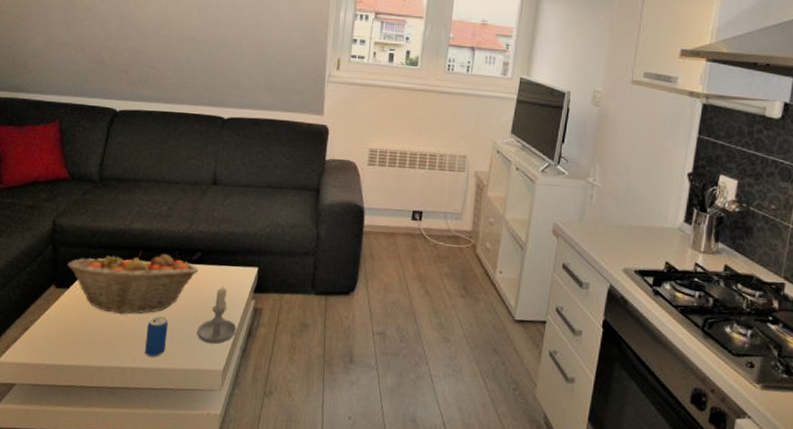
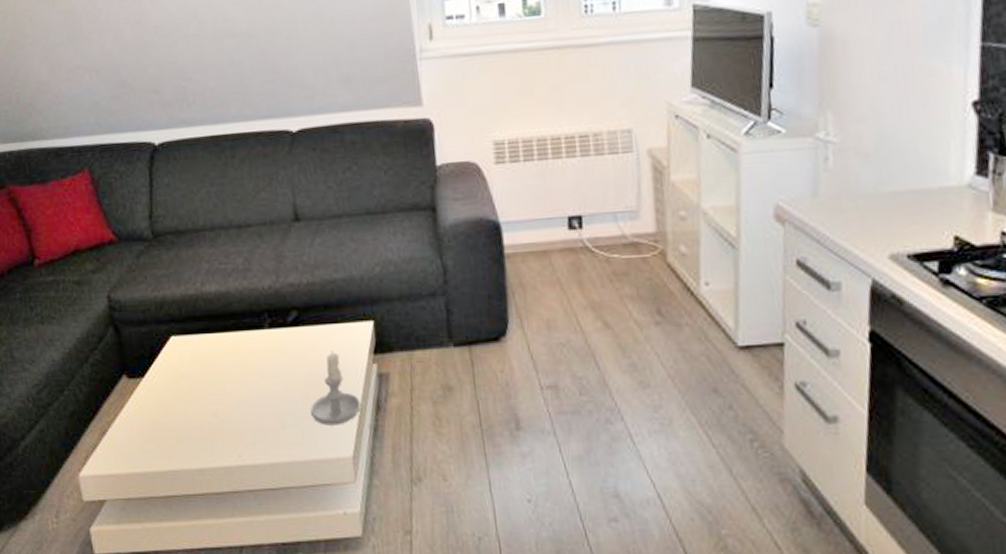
fruit basket: present [67,251,199,314] -> none [136,319,298,401]
beverage can: present [145,316,169,357] -> none [247,398,276,450]

